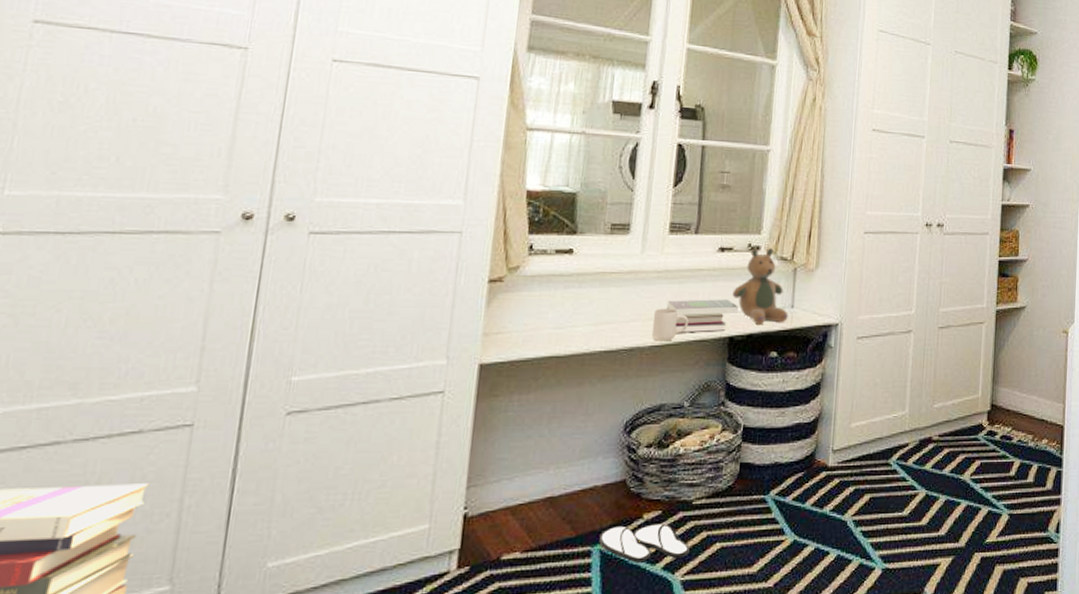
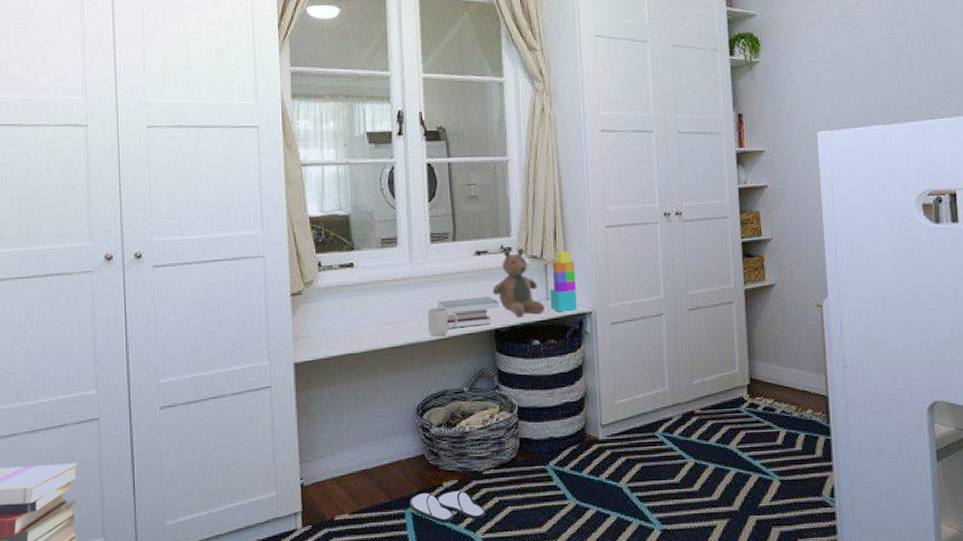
toy blocks: none [794,255,827,322] -> present [550,251,577,313]

